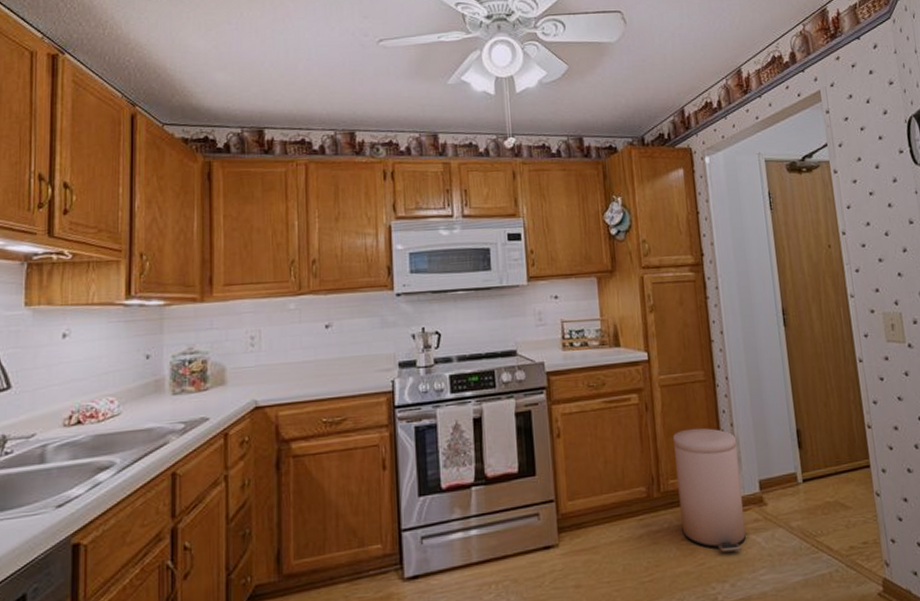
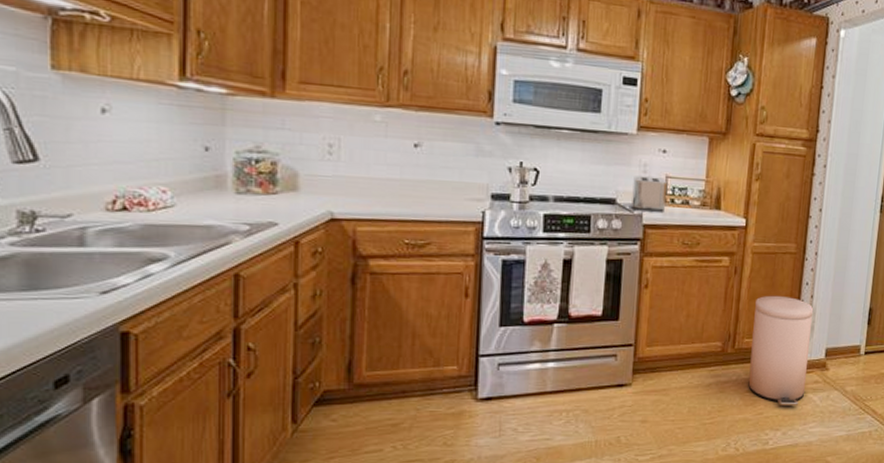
toaster: none [530,323,566,360] -> present [630,176,668,214]

